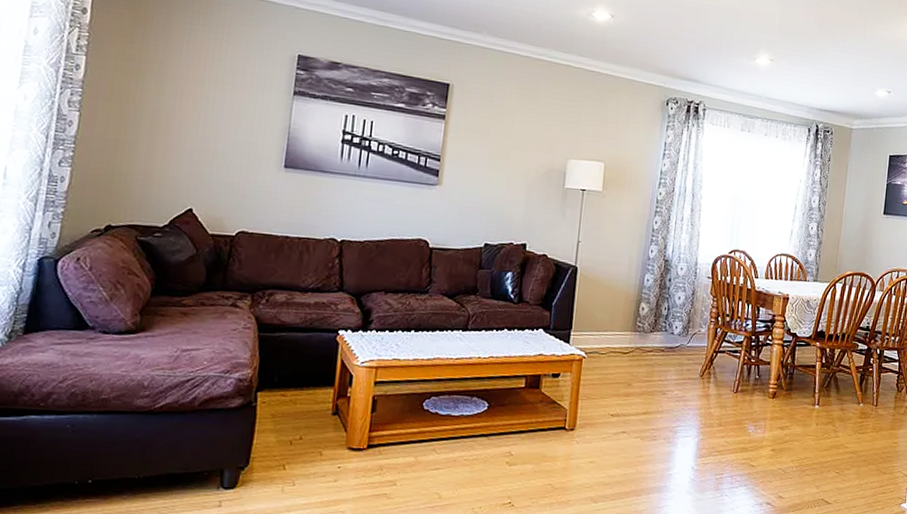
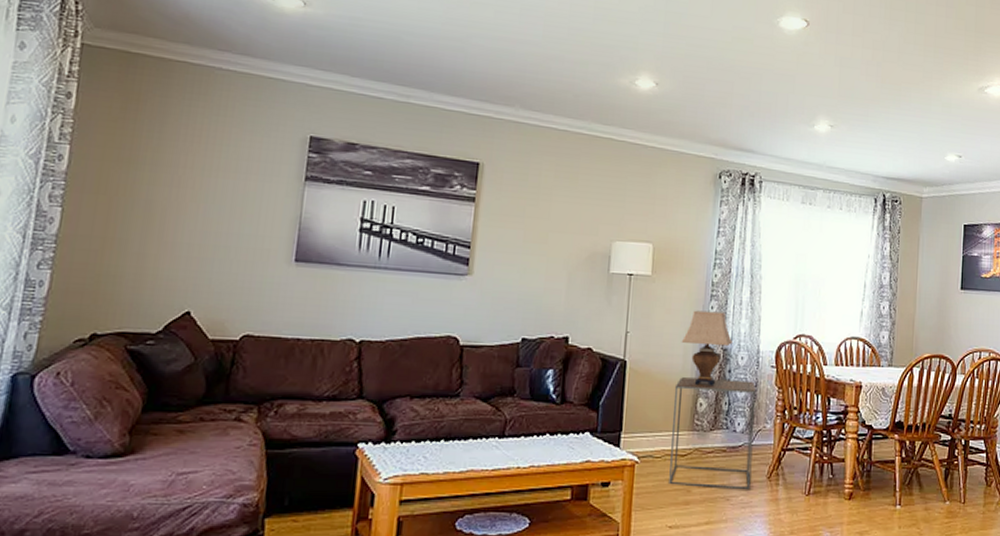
side table: none [612,284,694,386] -> present [669,377,757,490]
table lamp: none [627,224,673,293] -> present [681,310,732,387]

